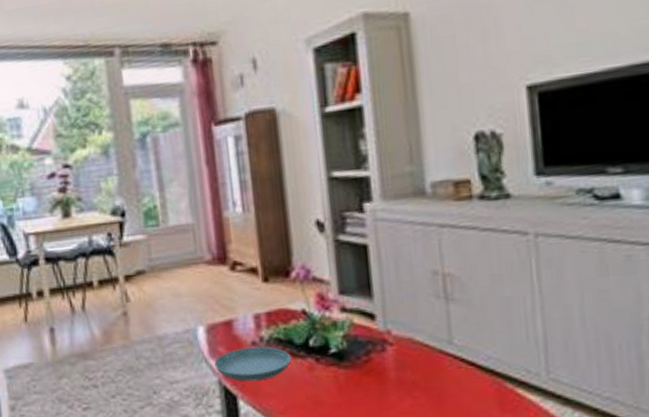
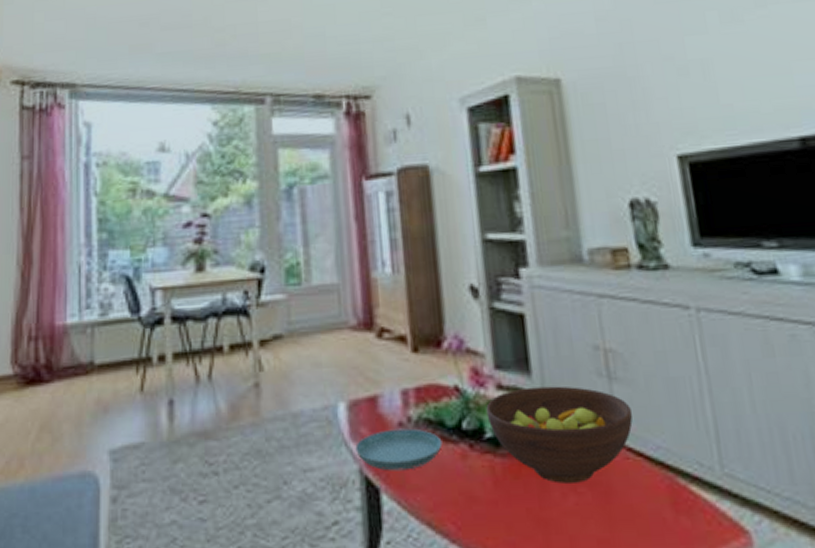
fruit bowl: none [331,307,467,389] -> present [486,386,633,484]

